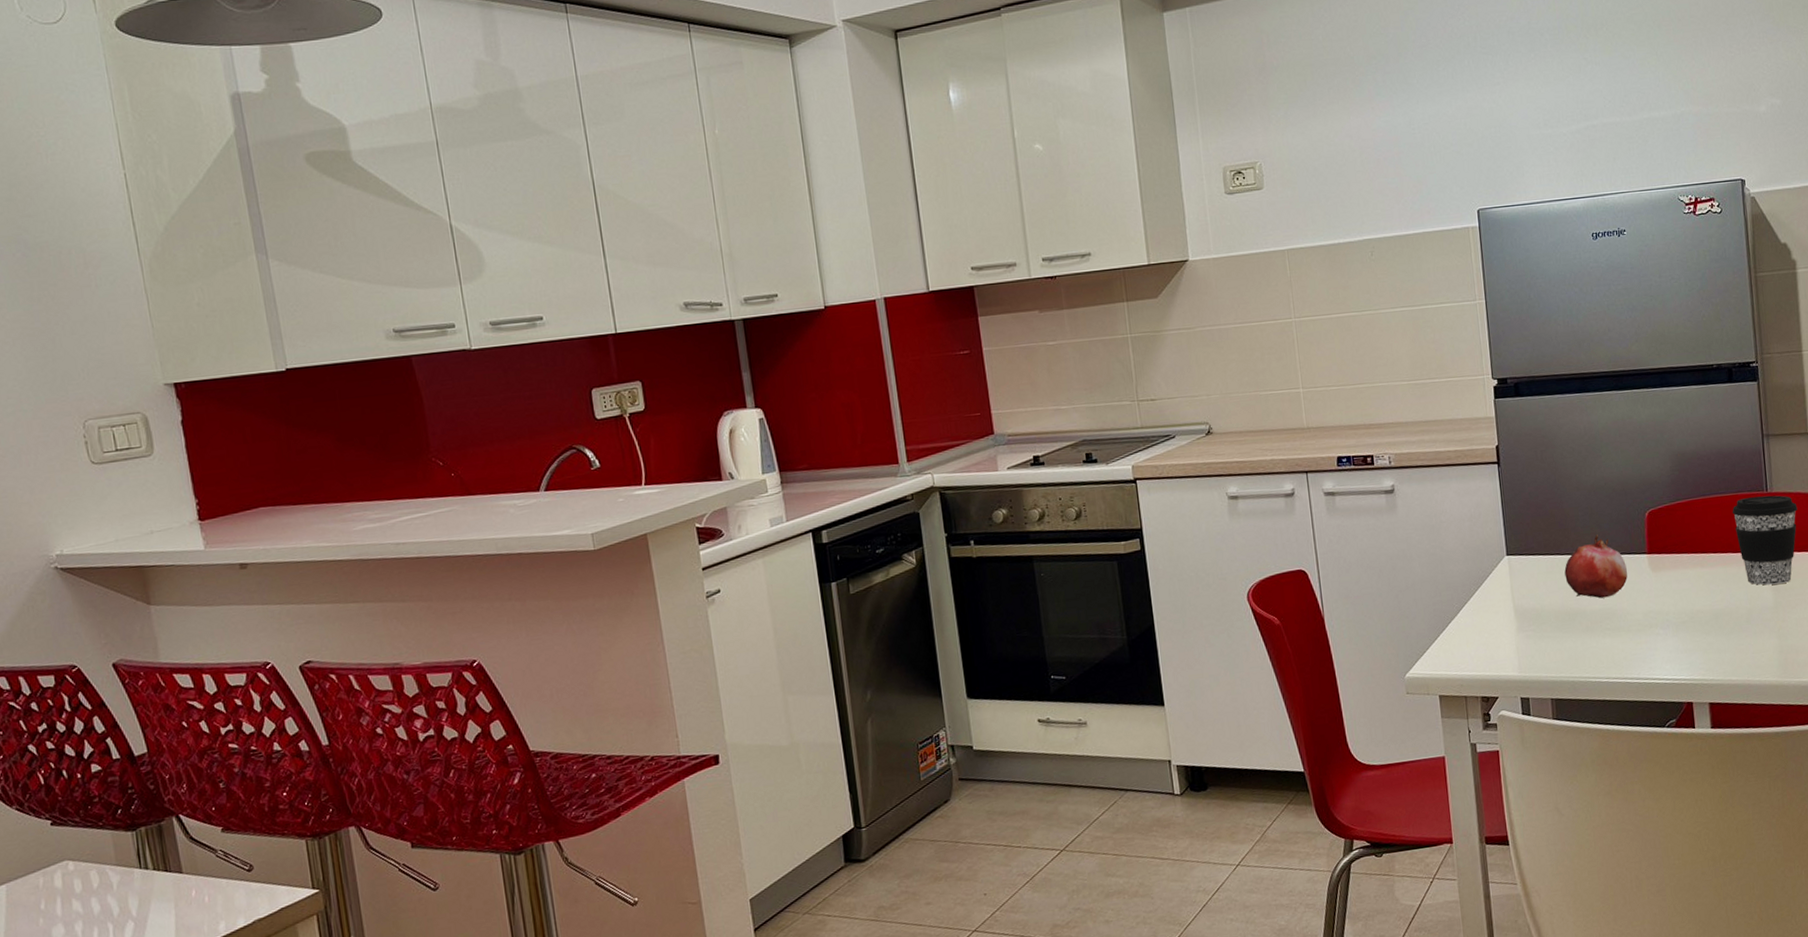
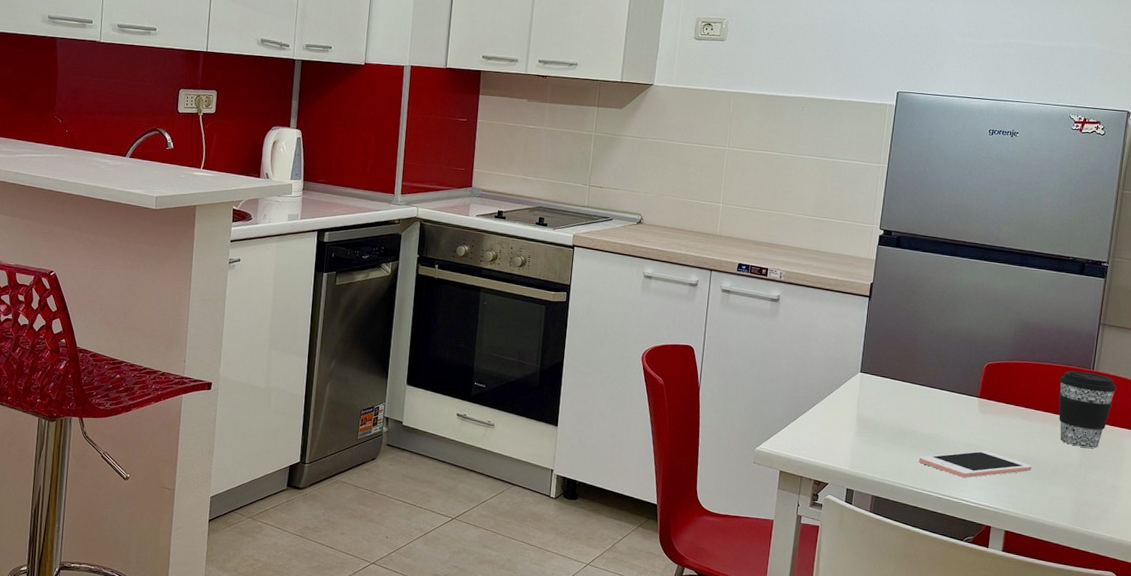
fruit: present [1564,534,1628,599] -> none [905,372,960,425]
cell phone: none [1595,614,1723,653] -> present [918,450,1032,478]

